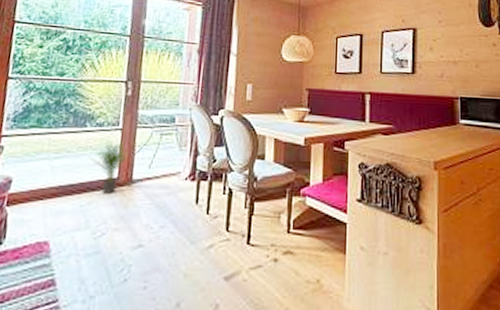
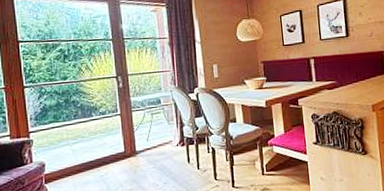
potted plant: present [87,139,127,194] -> none [99,122,128,165]

